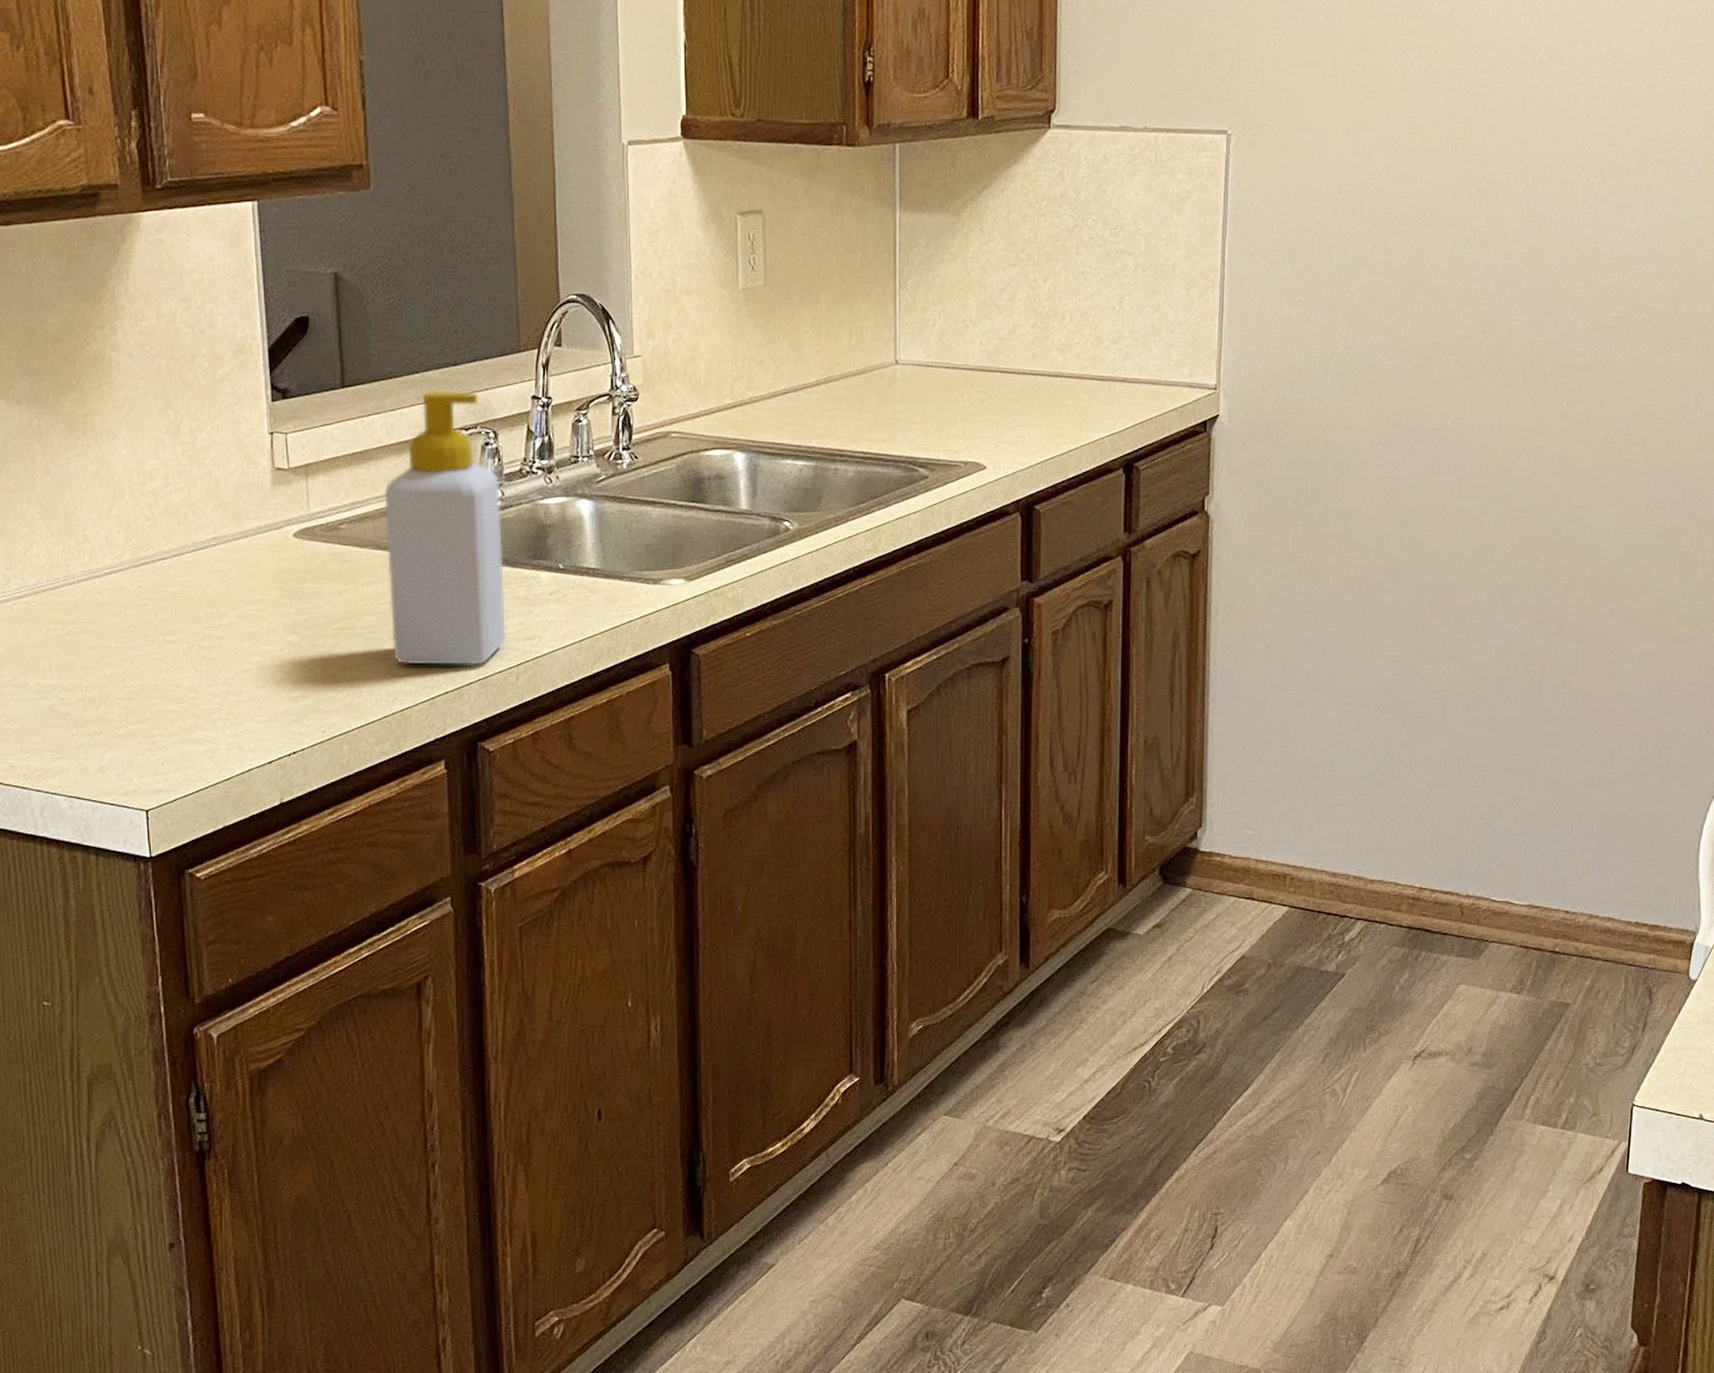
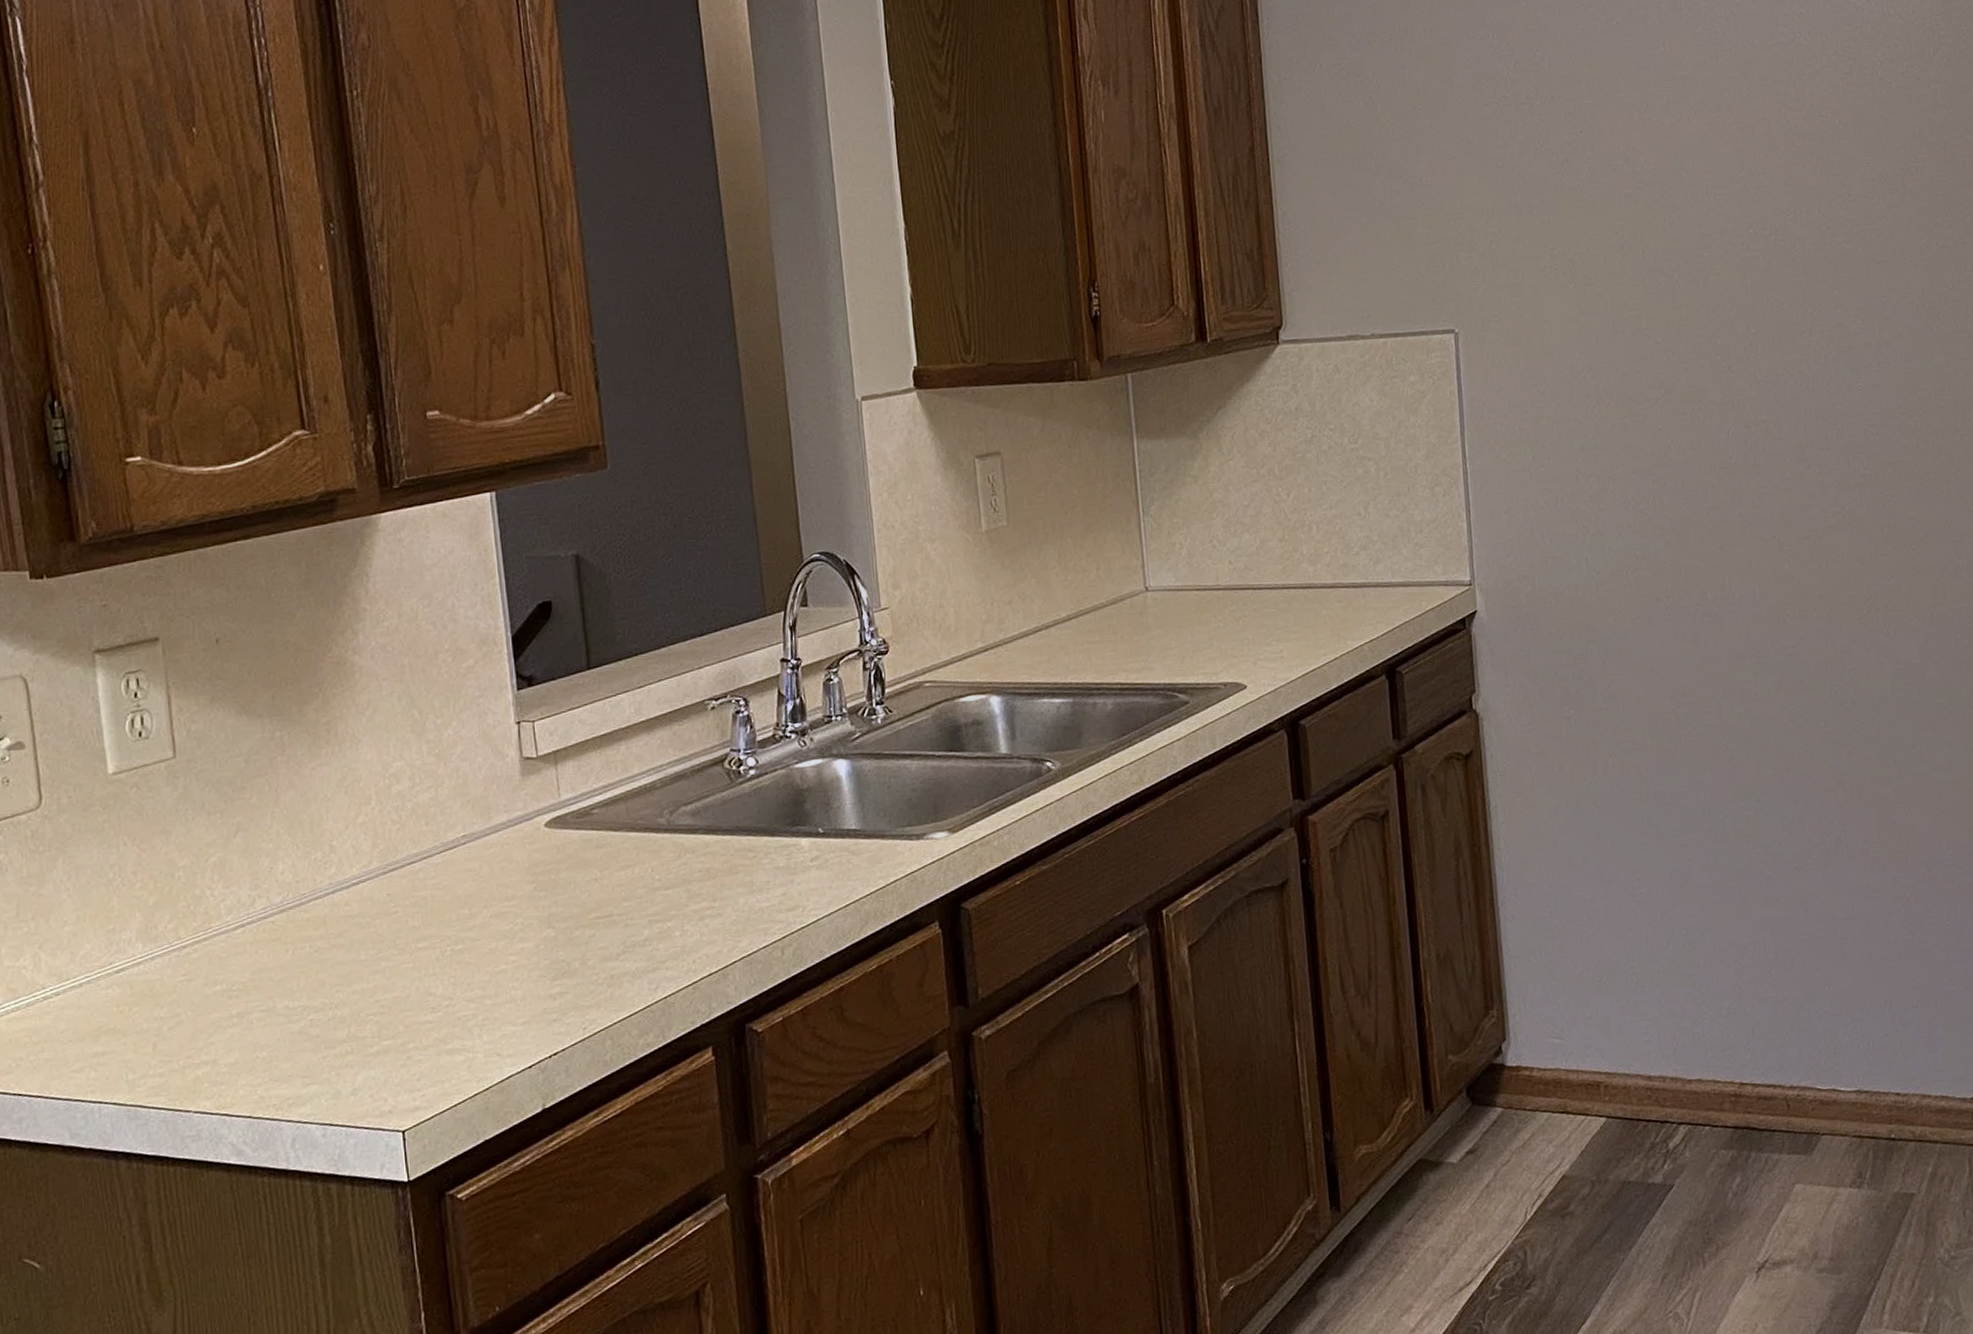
soap bottle: present [384,390,506,665] -> none [635,661,769,949]

